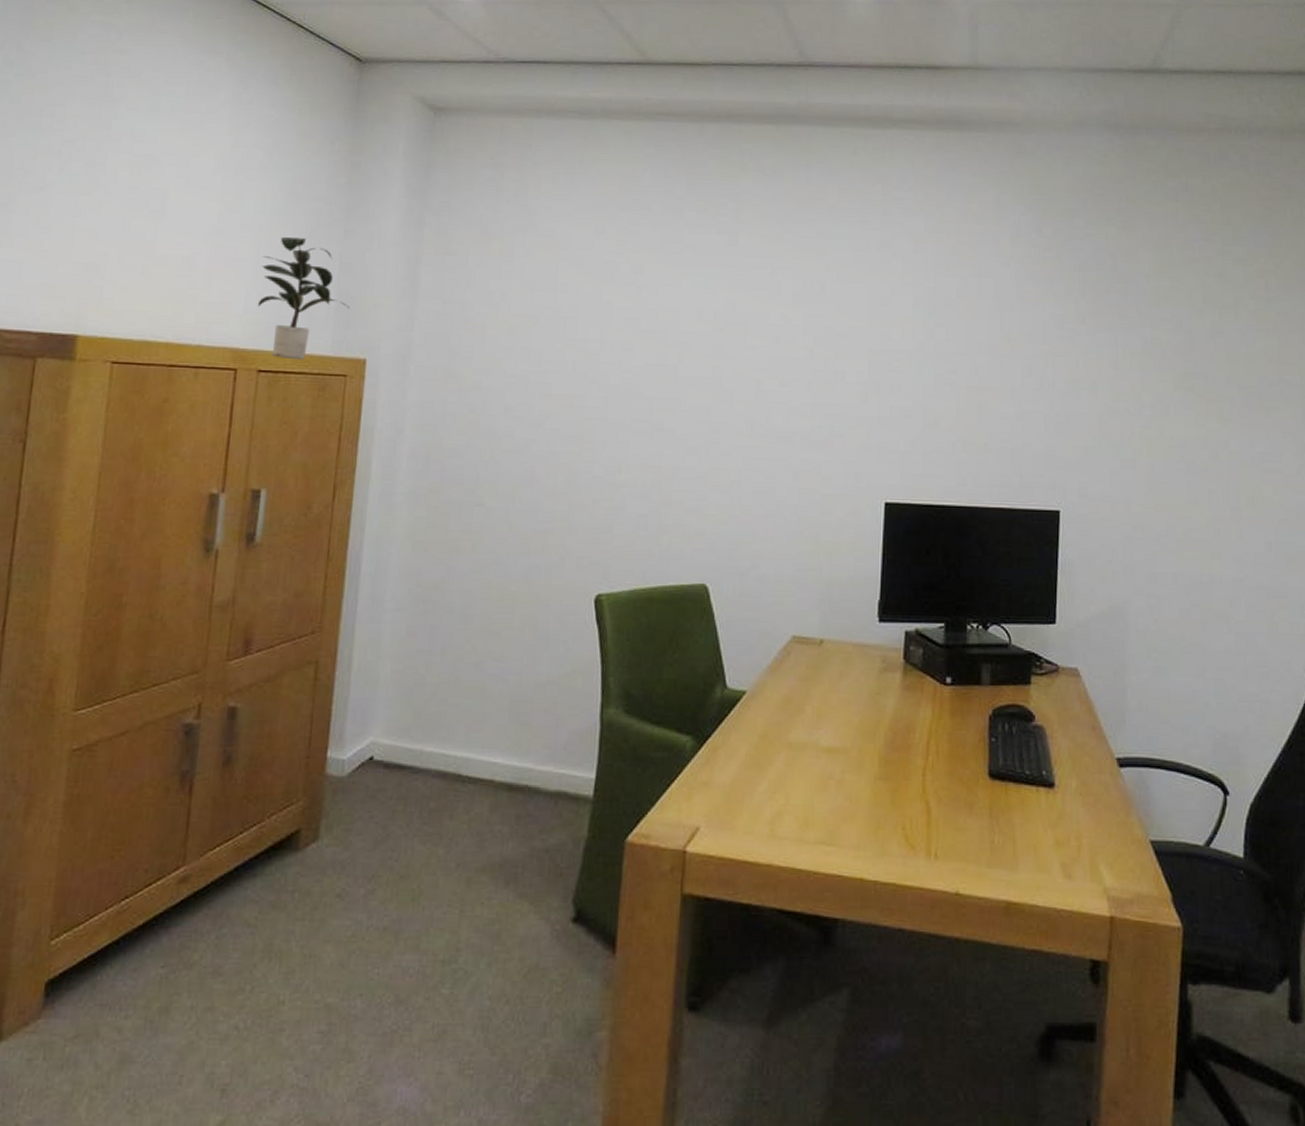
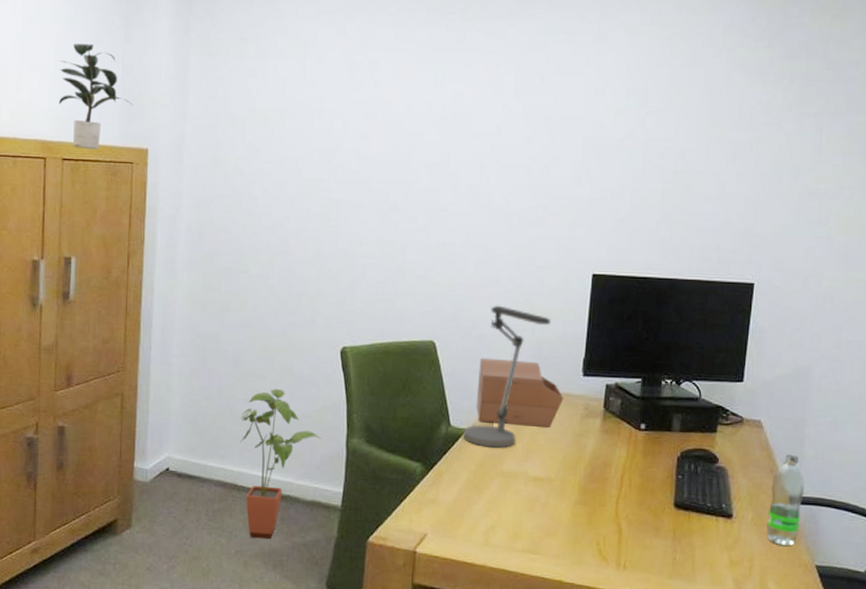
house plant: none [466,648,570,846] -> present [239,388,322,540]
desk lamp: none [742,540,841,713] -> present [463,305,552,448]
sewing box: none [756,603,858,685] -> present [476,357,564,427]
bottle: none [1093,707,1131,819] -> present [766,454,805,547]

